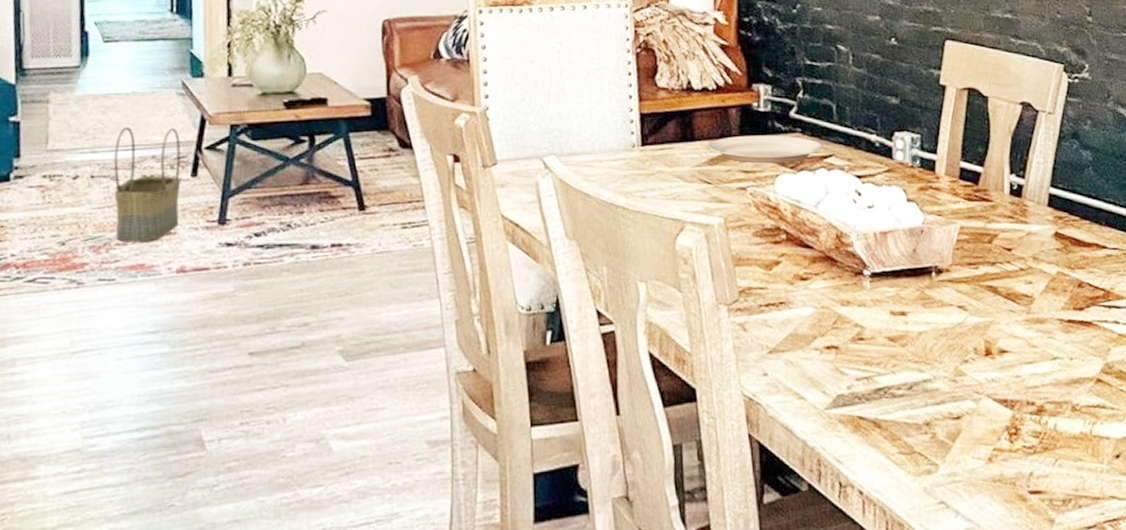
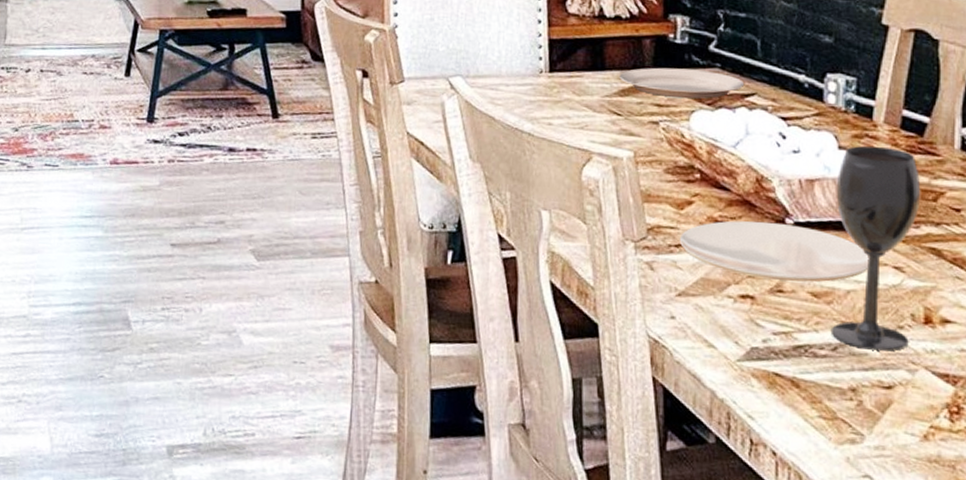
basket: present [113,127,181,241] -> none [59,27,117,133]
plate: none [768,275,937,329] -> present [679,220,869,283]
wine glass: none [906,196,978,385] -> present [830,145,921,351]

